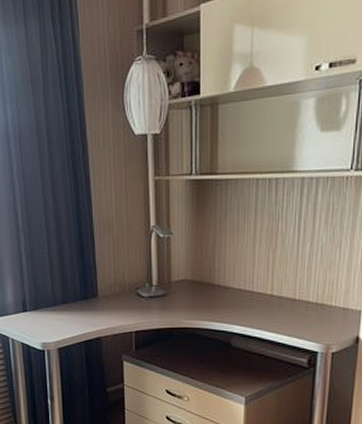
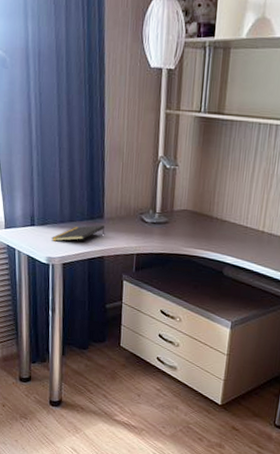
notepad: none [44,305,100,326] -> present [50,225,106,242]

